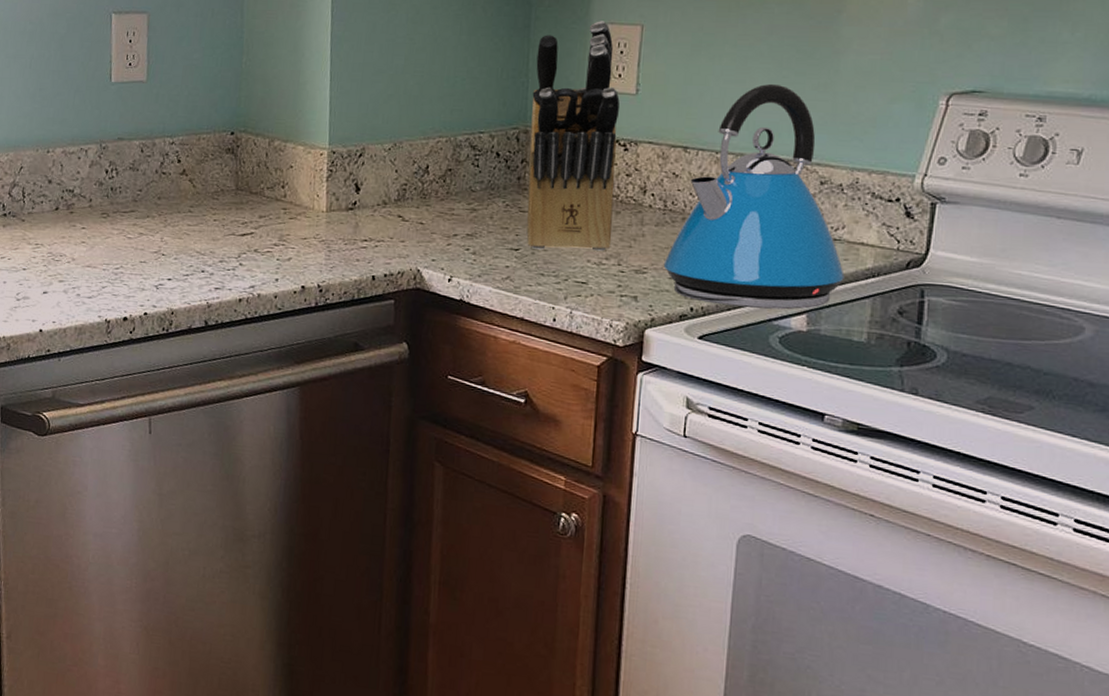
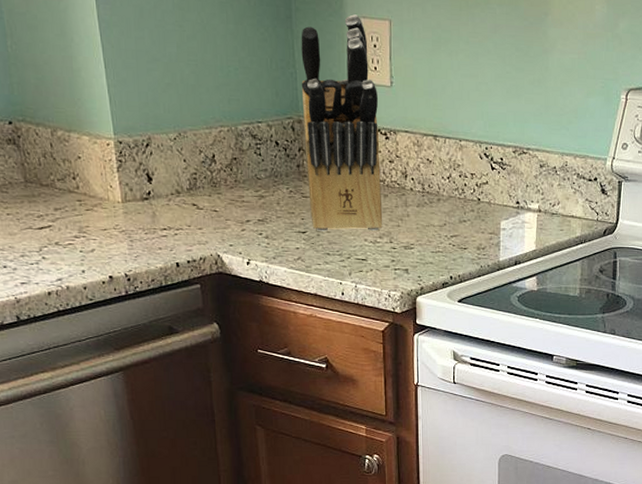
kettle: present [663,83,845,310] -> none [426,78,561,274]

